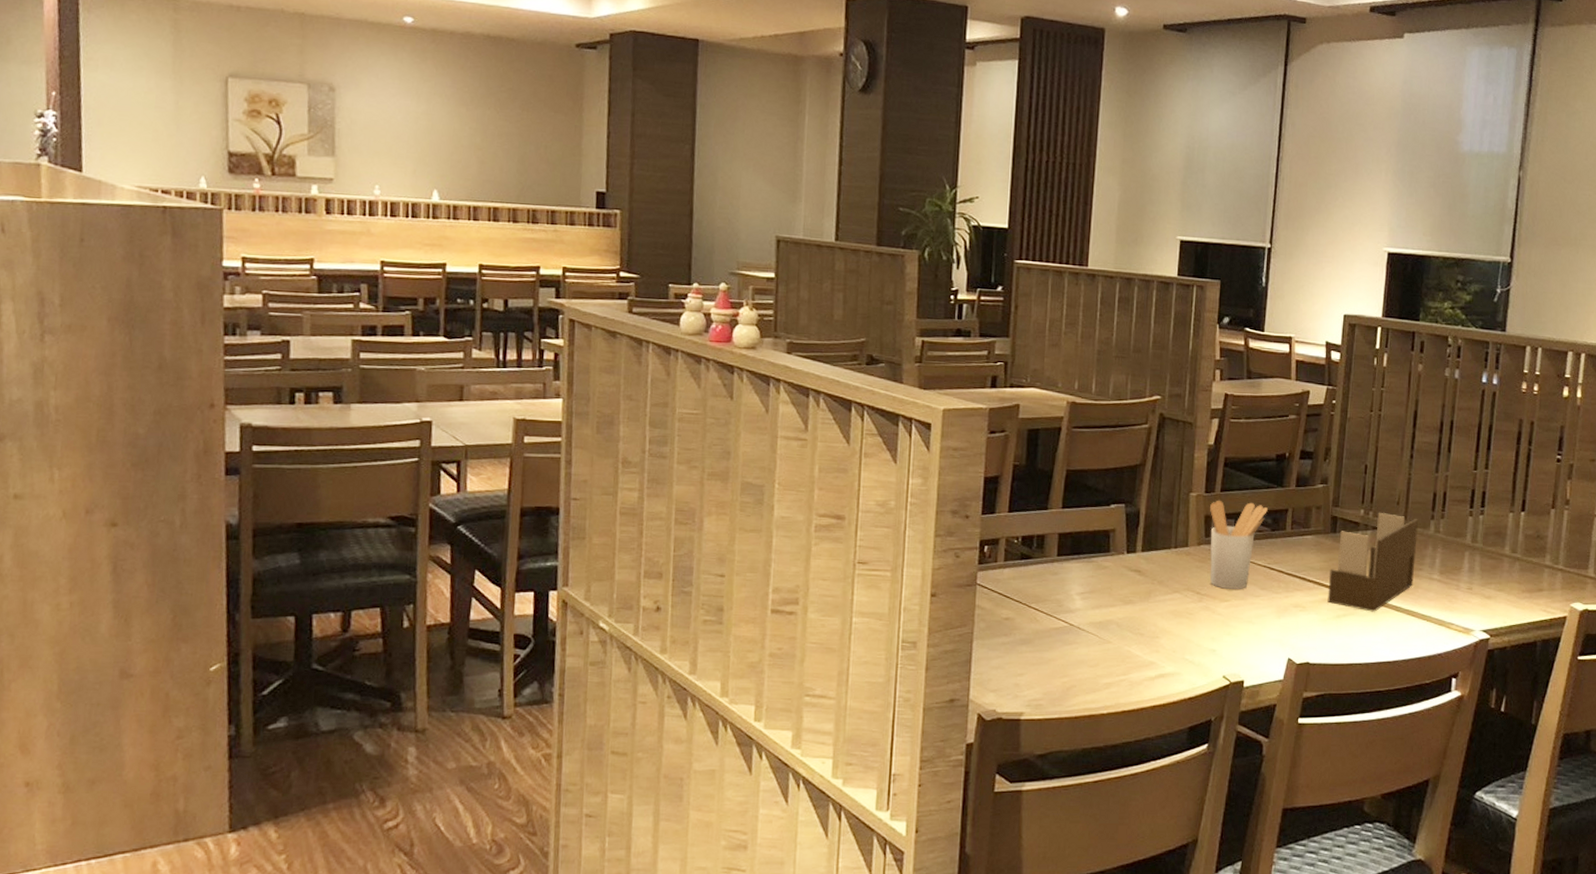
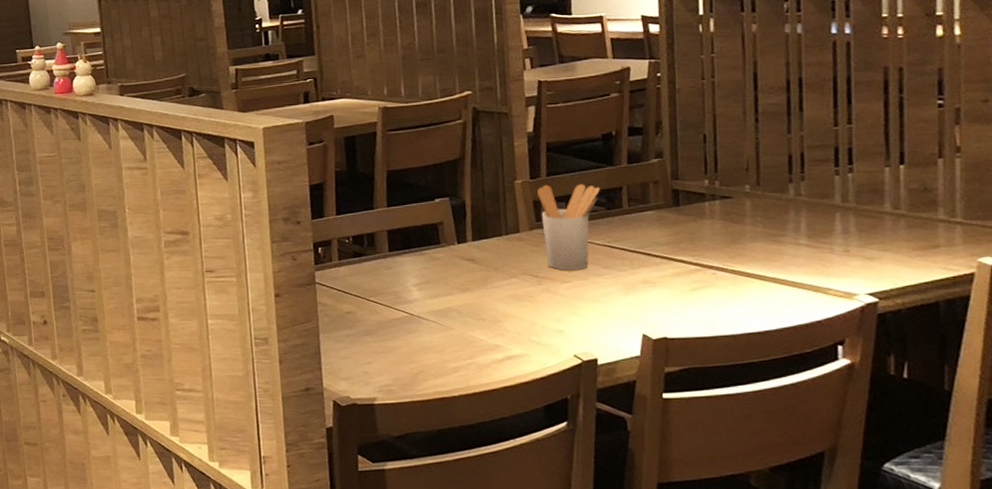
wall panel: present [1327,513,1419,612] -> none [677,181,777,283]

